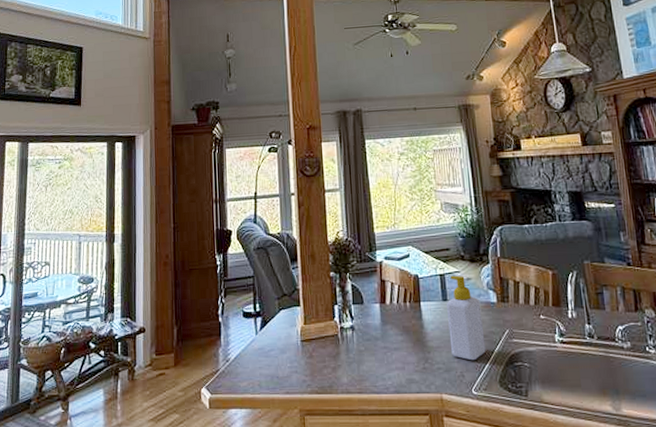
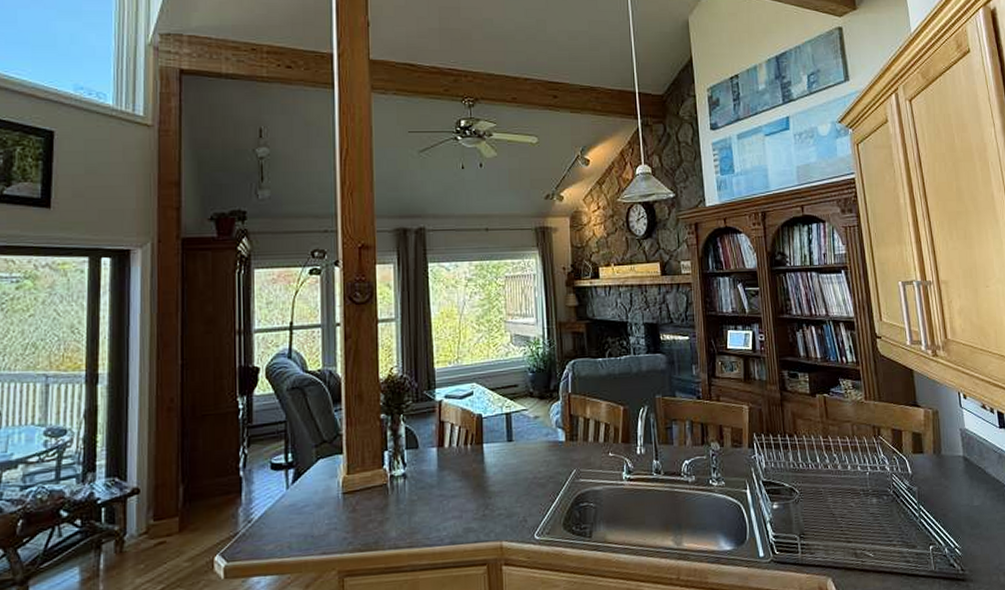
soap bottle: present [447,275,486,361] -> none [512,413,551,504]

